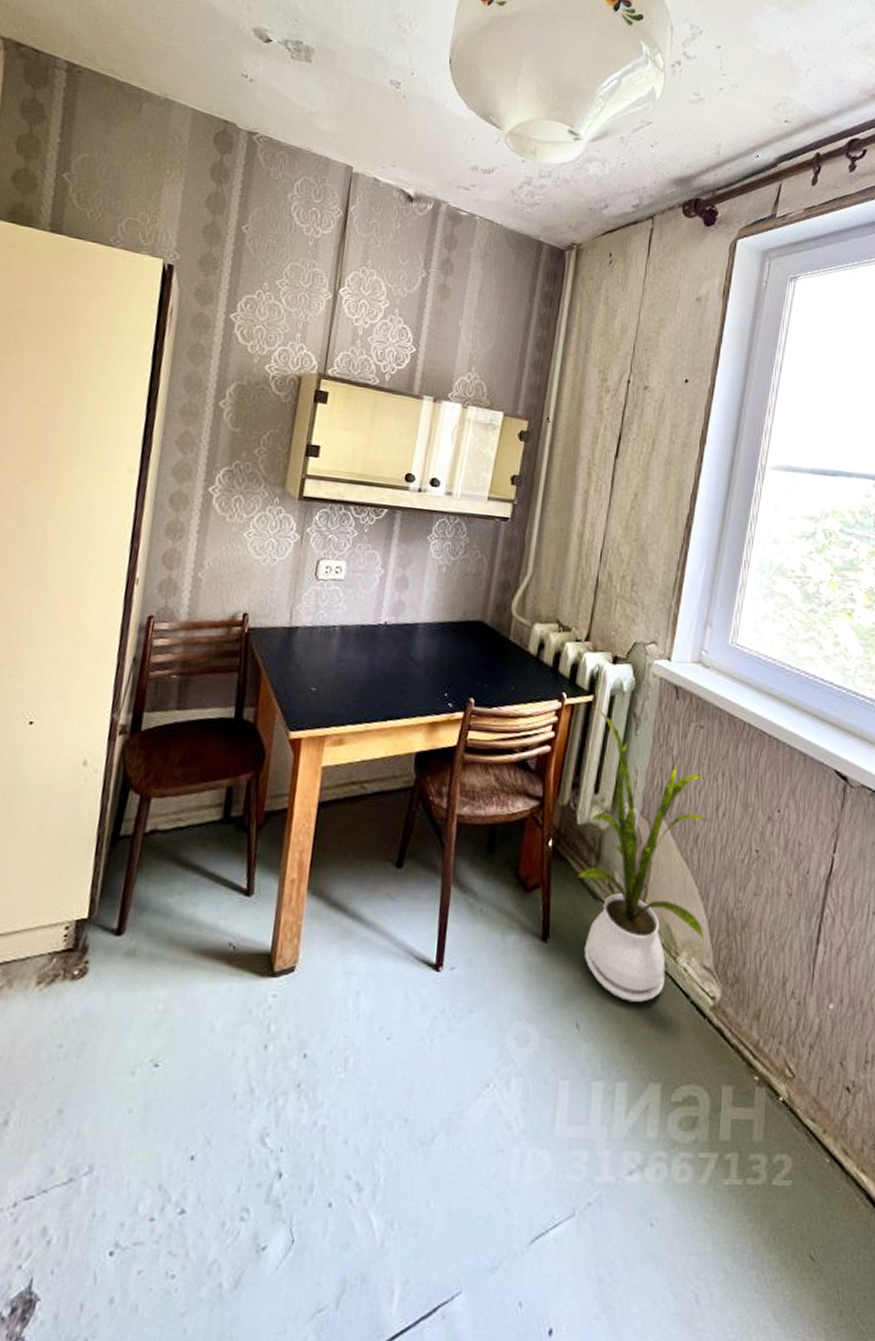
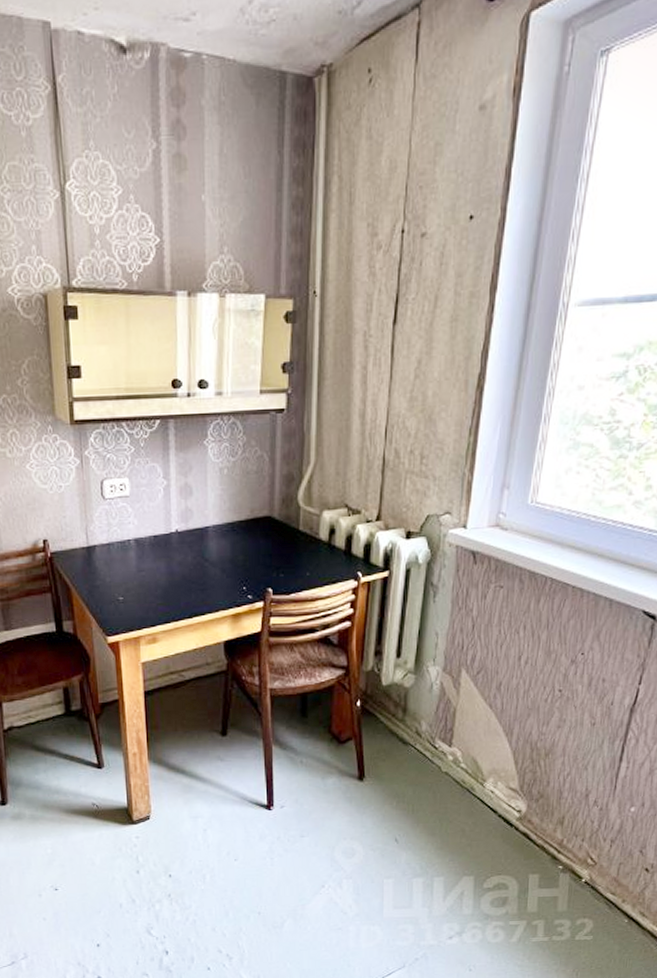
house plant: present [577,706,711,1002] -> none [386,581,514,819]

